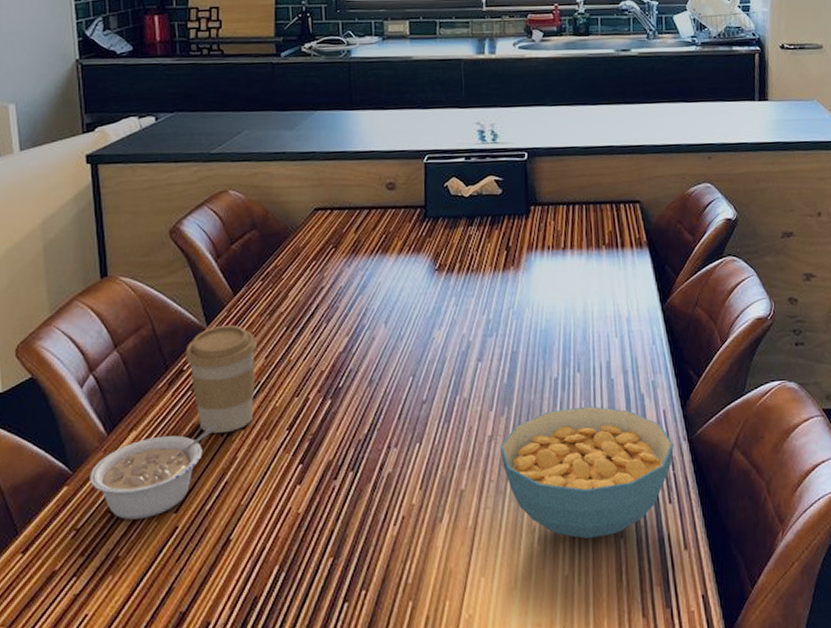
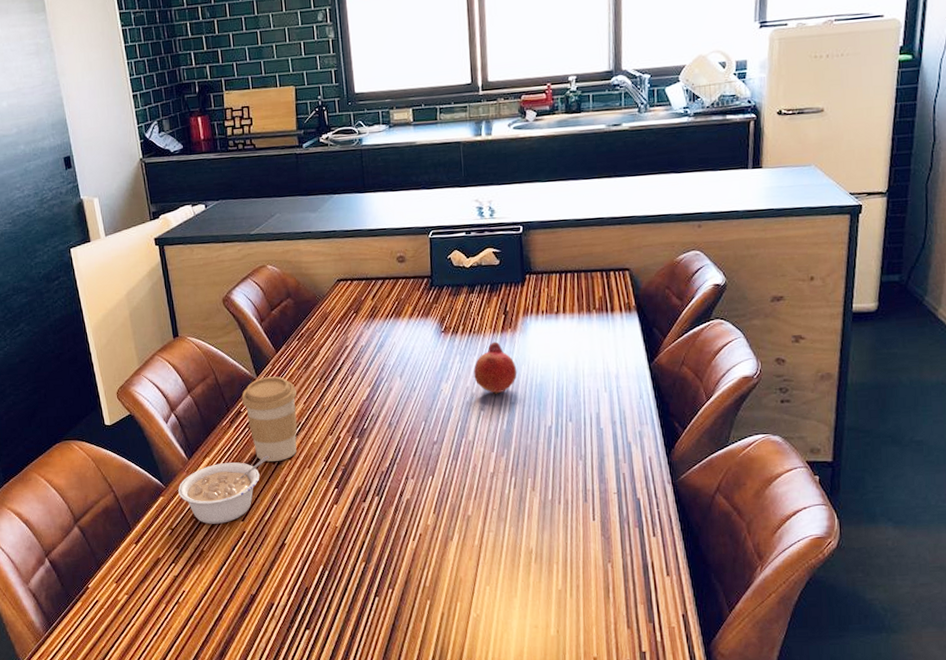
fruit: none [471,281,520,342] -> present [473,341,517,394]
cereal bowl: present [500,405,674,540] -> none [501,450,658,562]

